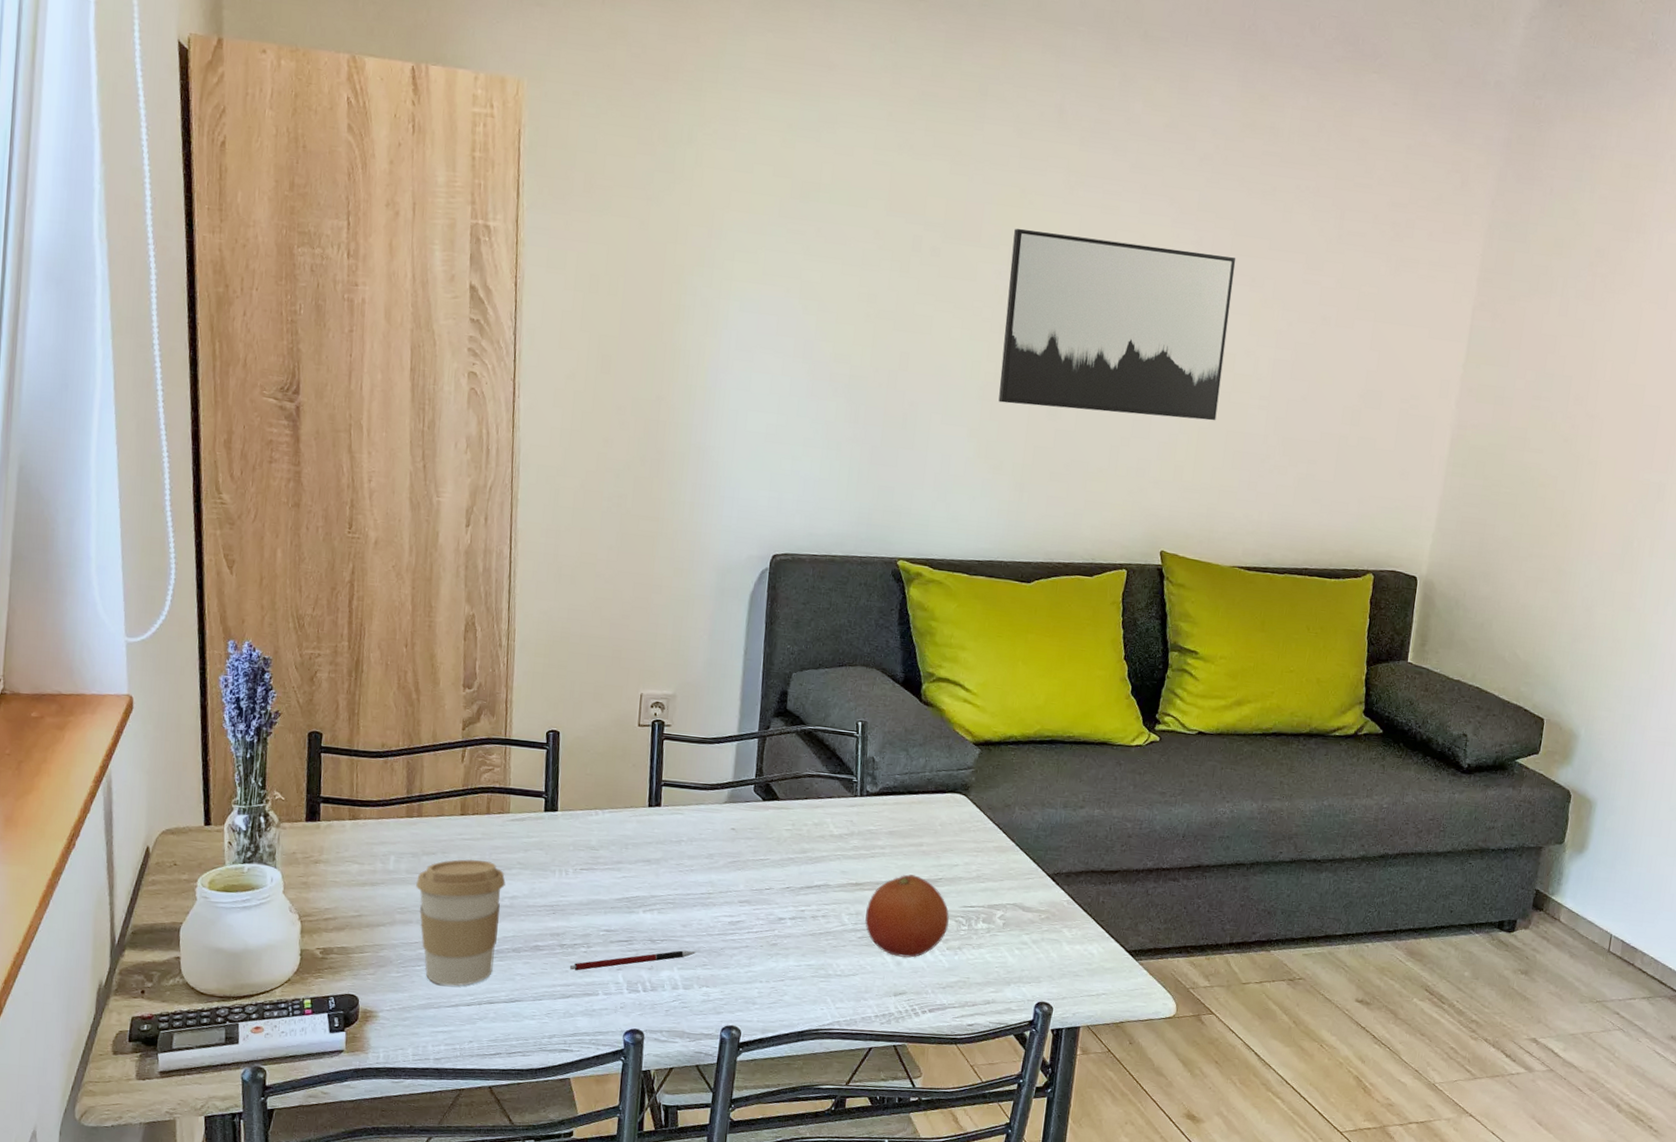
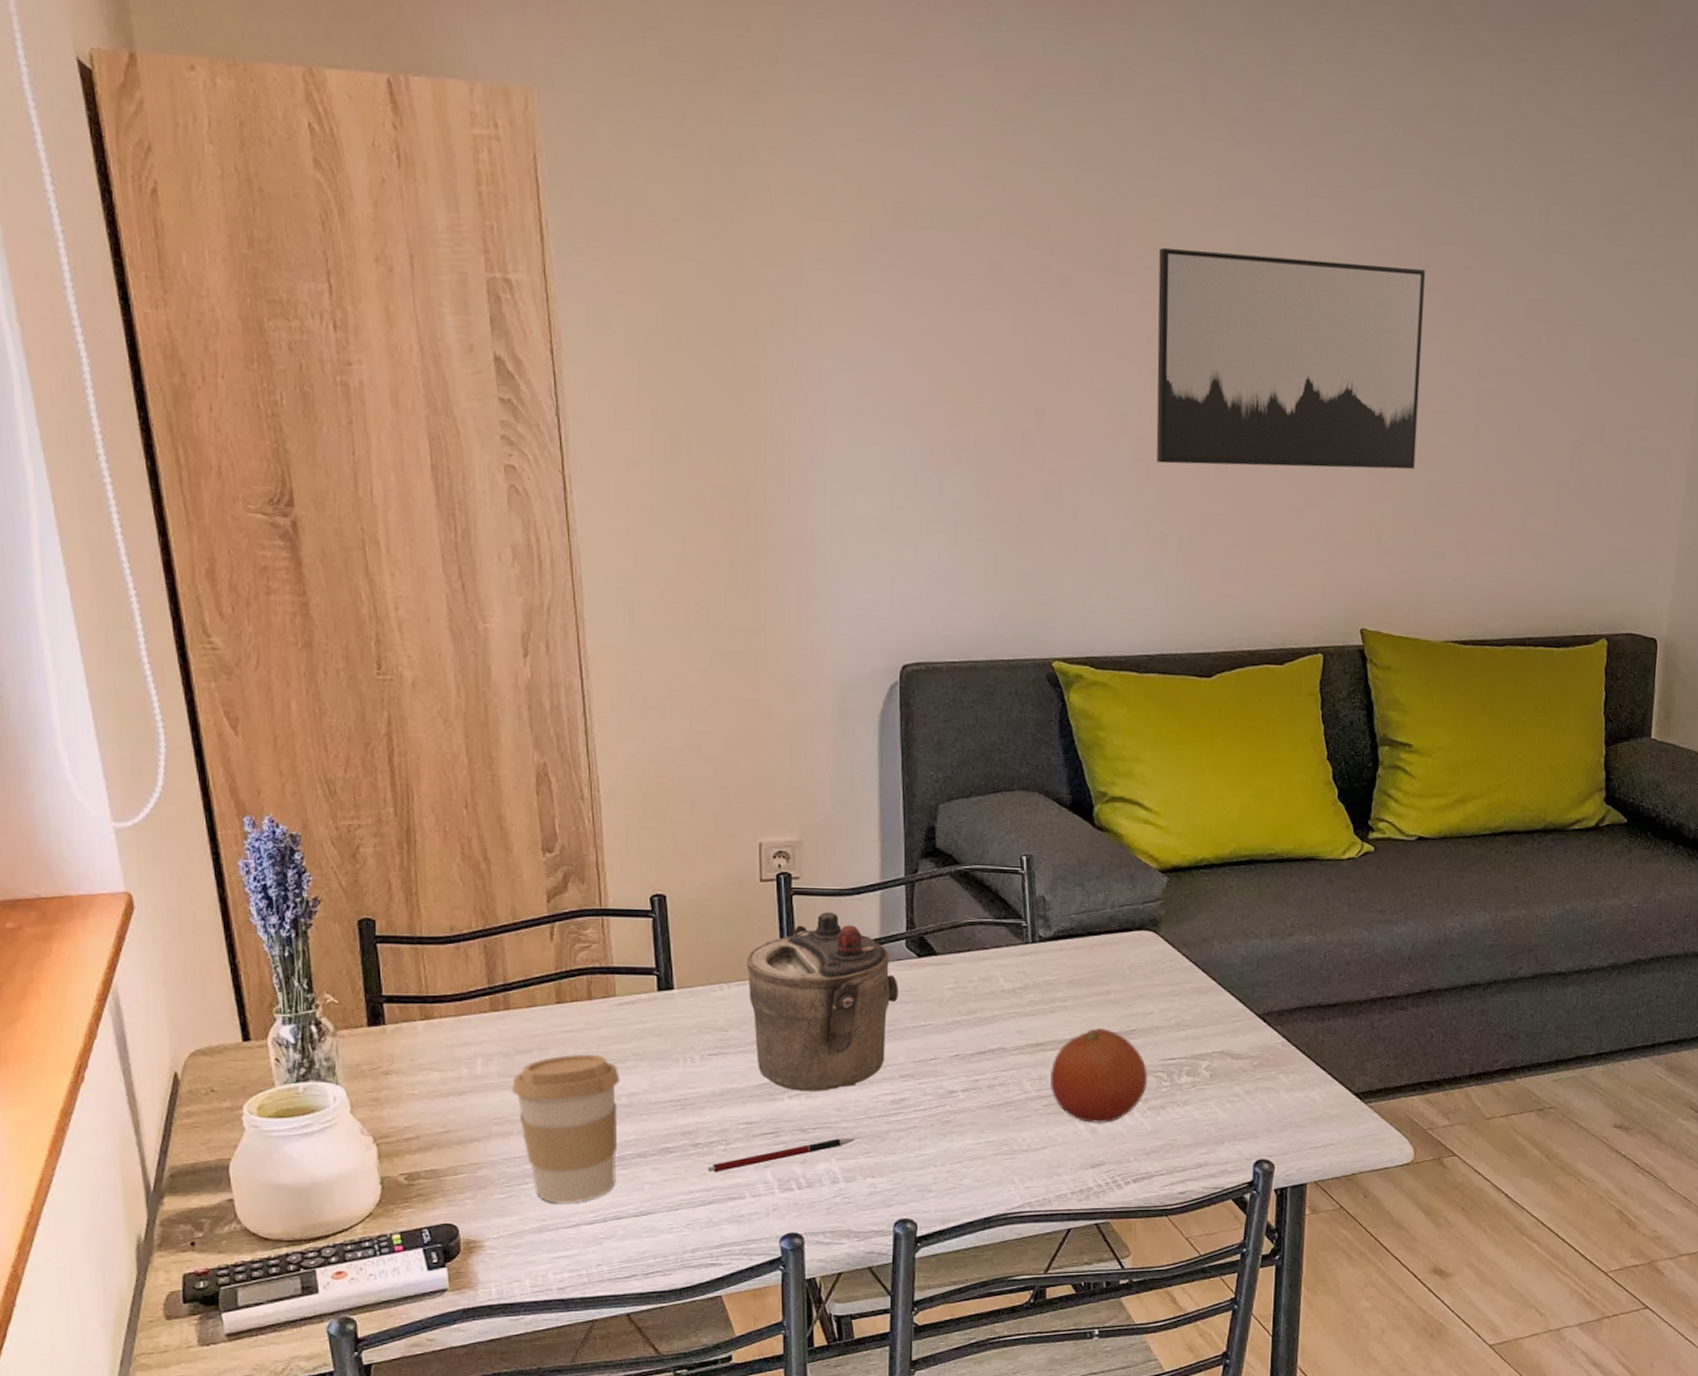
teapot: none [619,756,745,909] -> present [746,912,899,1091]

